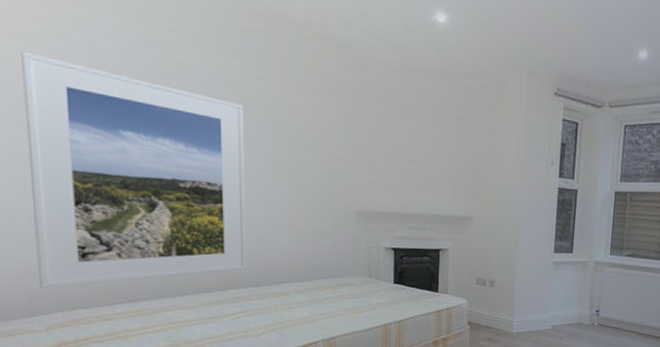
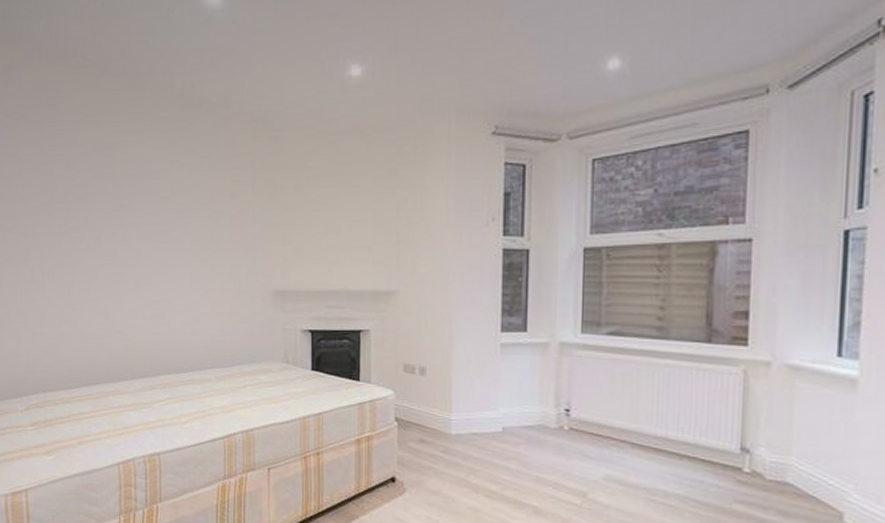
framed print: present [21,51,247,288] -> none [18,170,175,372]

